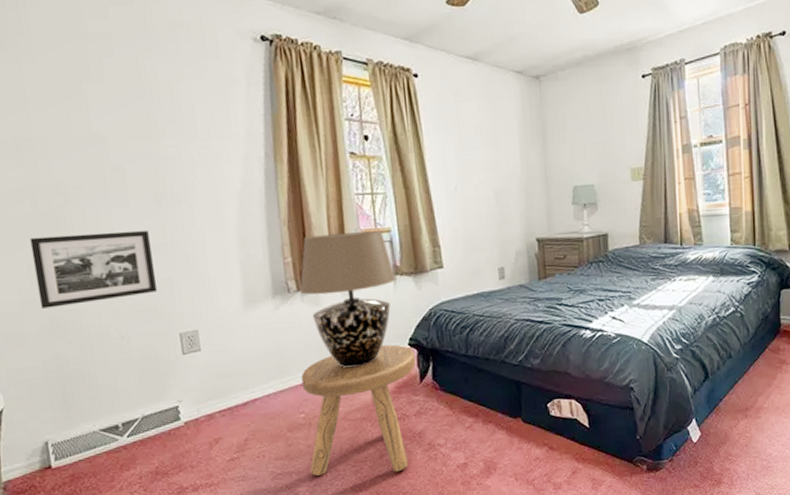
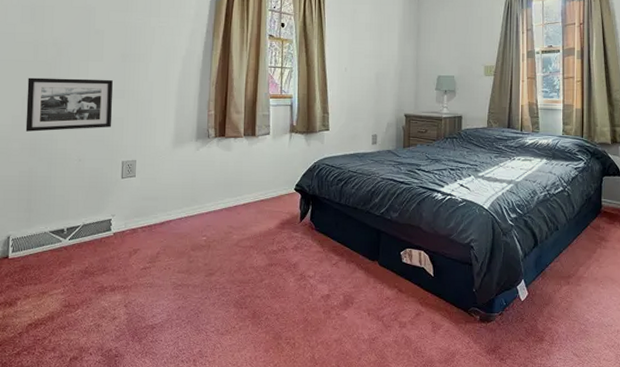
table lamp: present [300,231,397,369] -> none [217,95,292,204]
stool: present [301,344,415,476] -> none [204,188,298,296]

